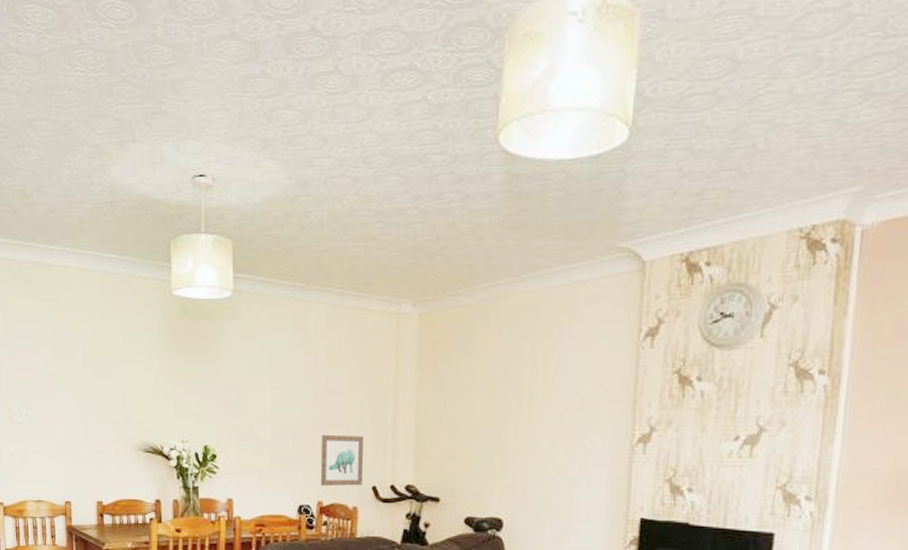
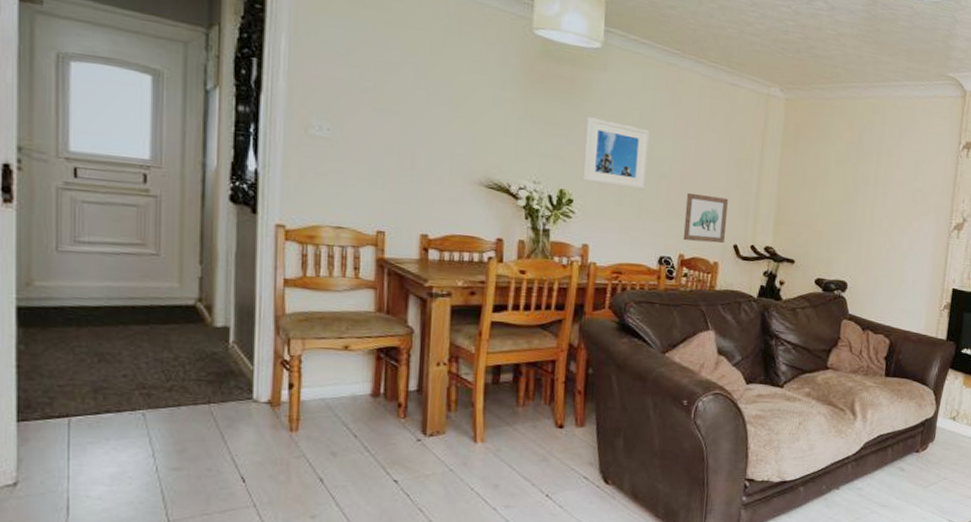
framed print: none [223,369,281,436] -> present [582,117,650,190]

